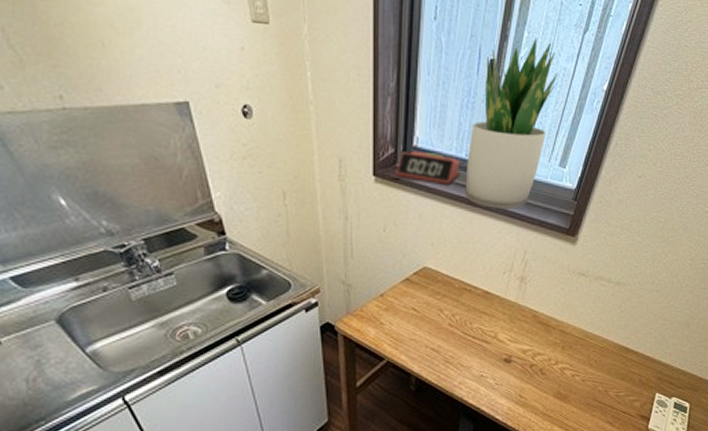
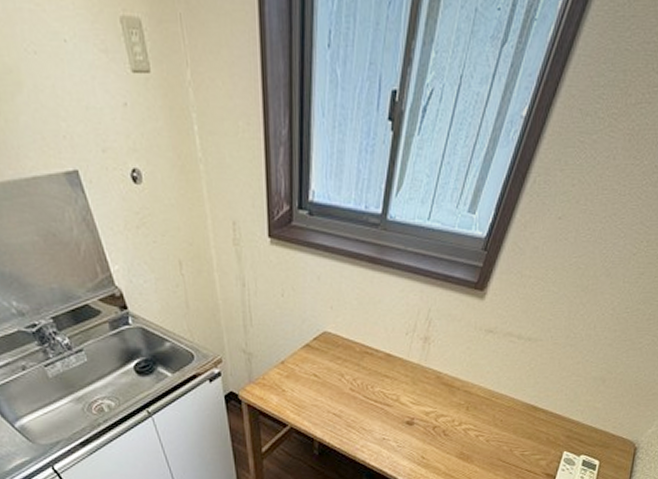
alarm clock: present [396,150,463,187] -> none [292,206,362,244]
planter: present [465,38,559,210] -> none [365,58,470,266]

